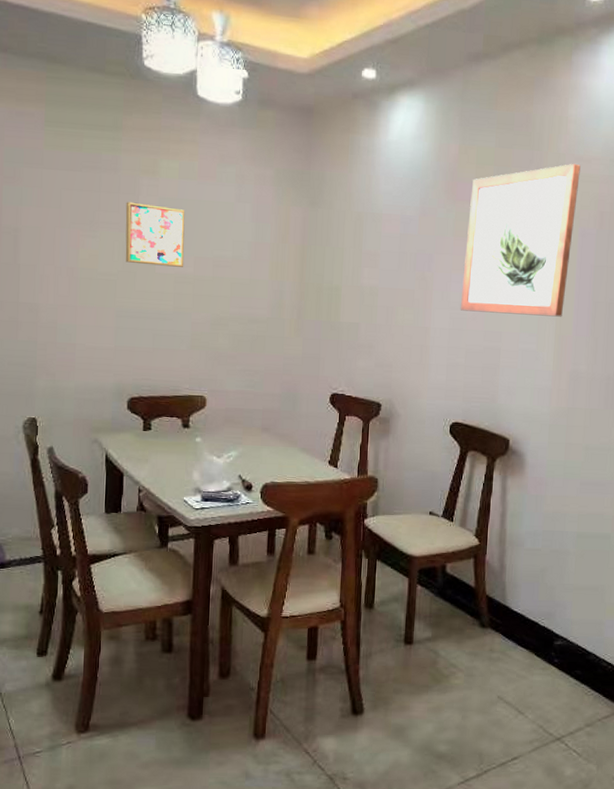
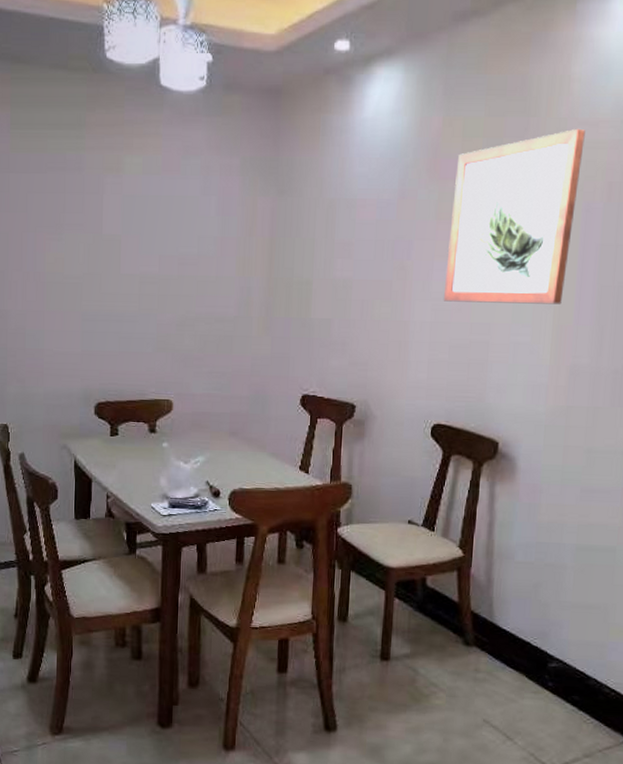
wall art: present [125,202,185,267] -> none [90,202,149,267]

